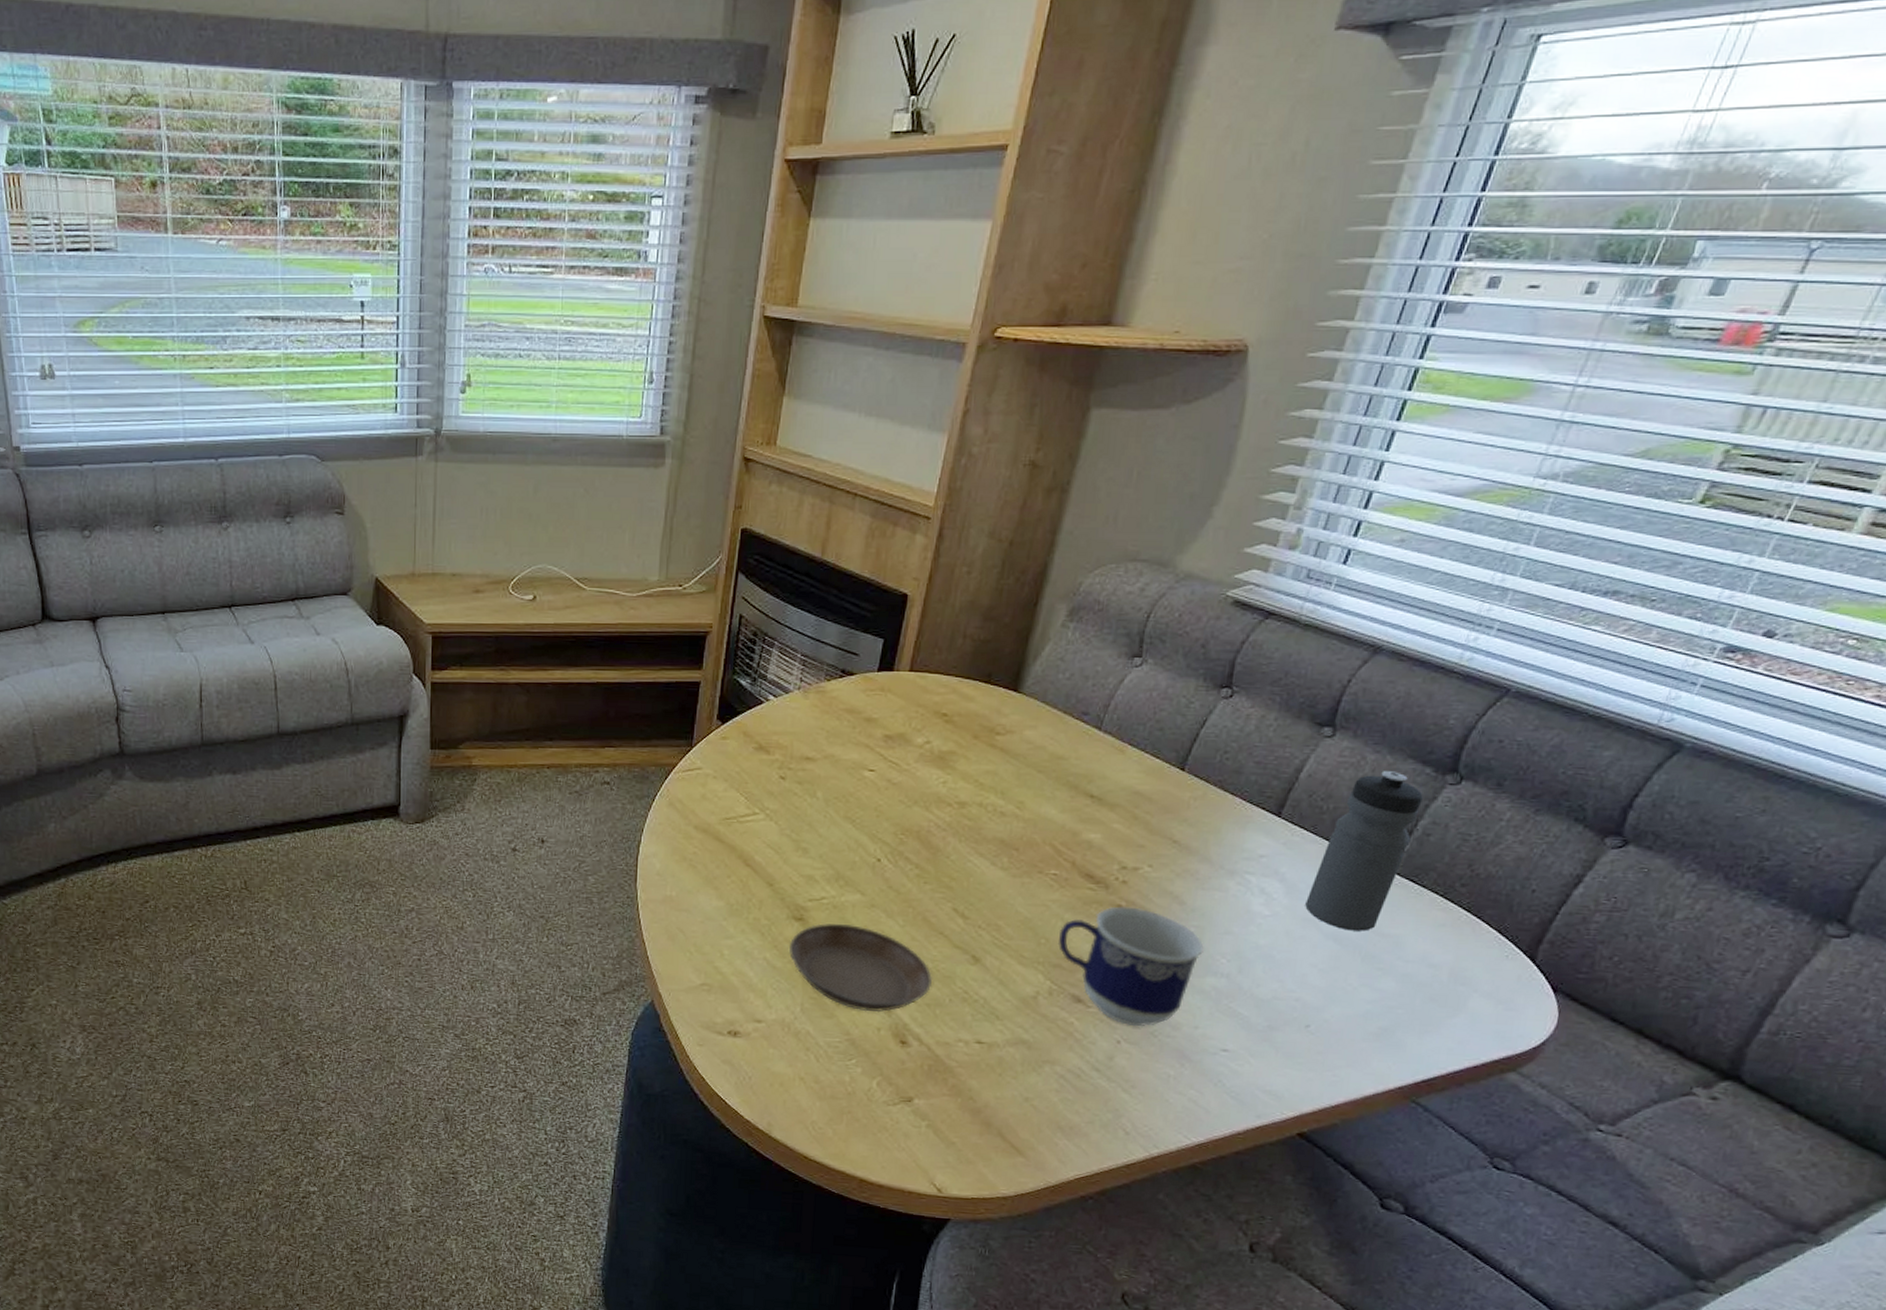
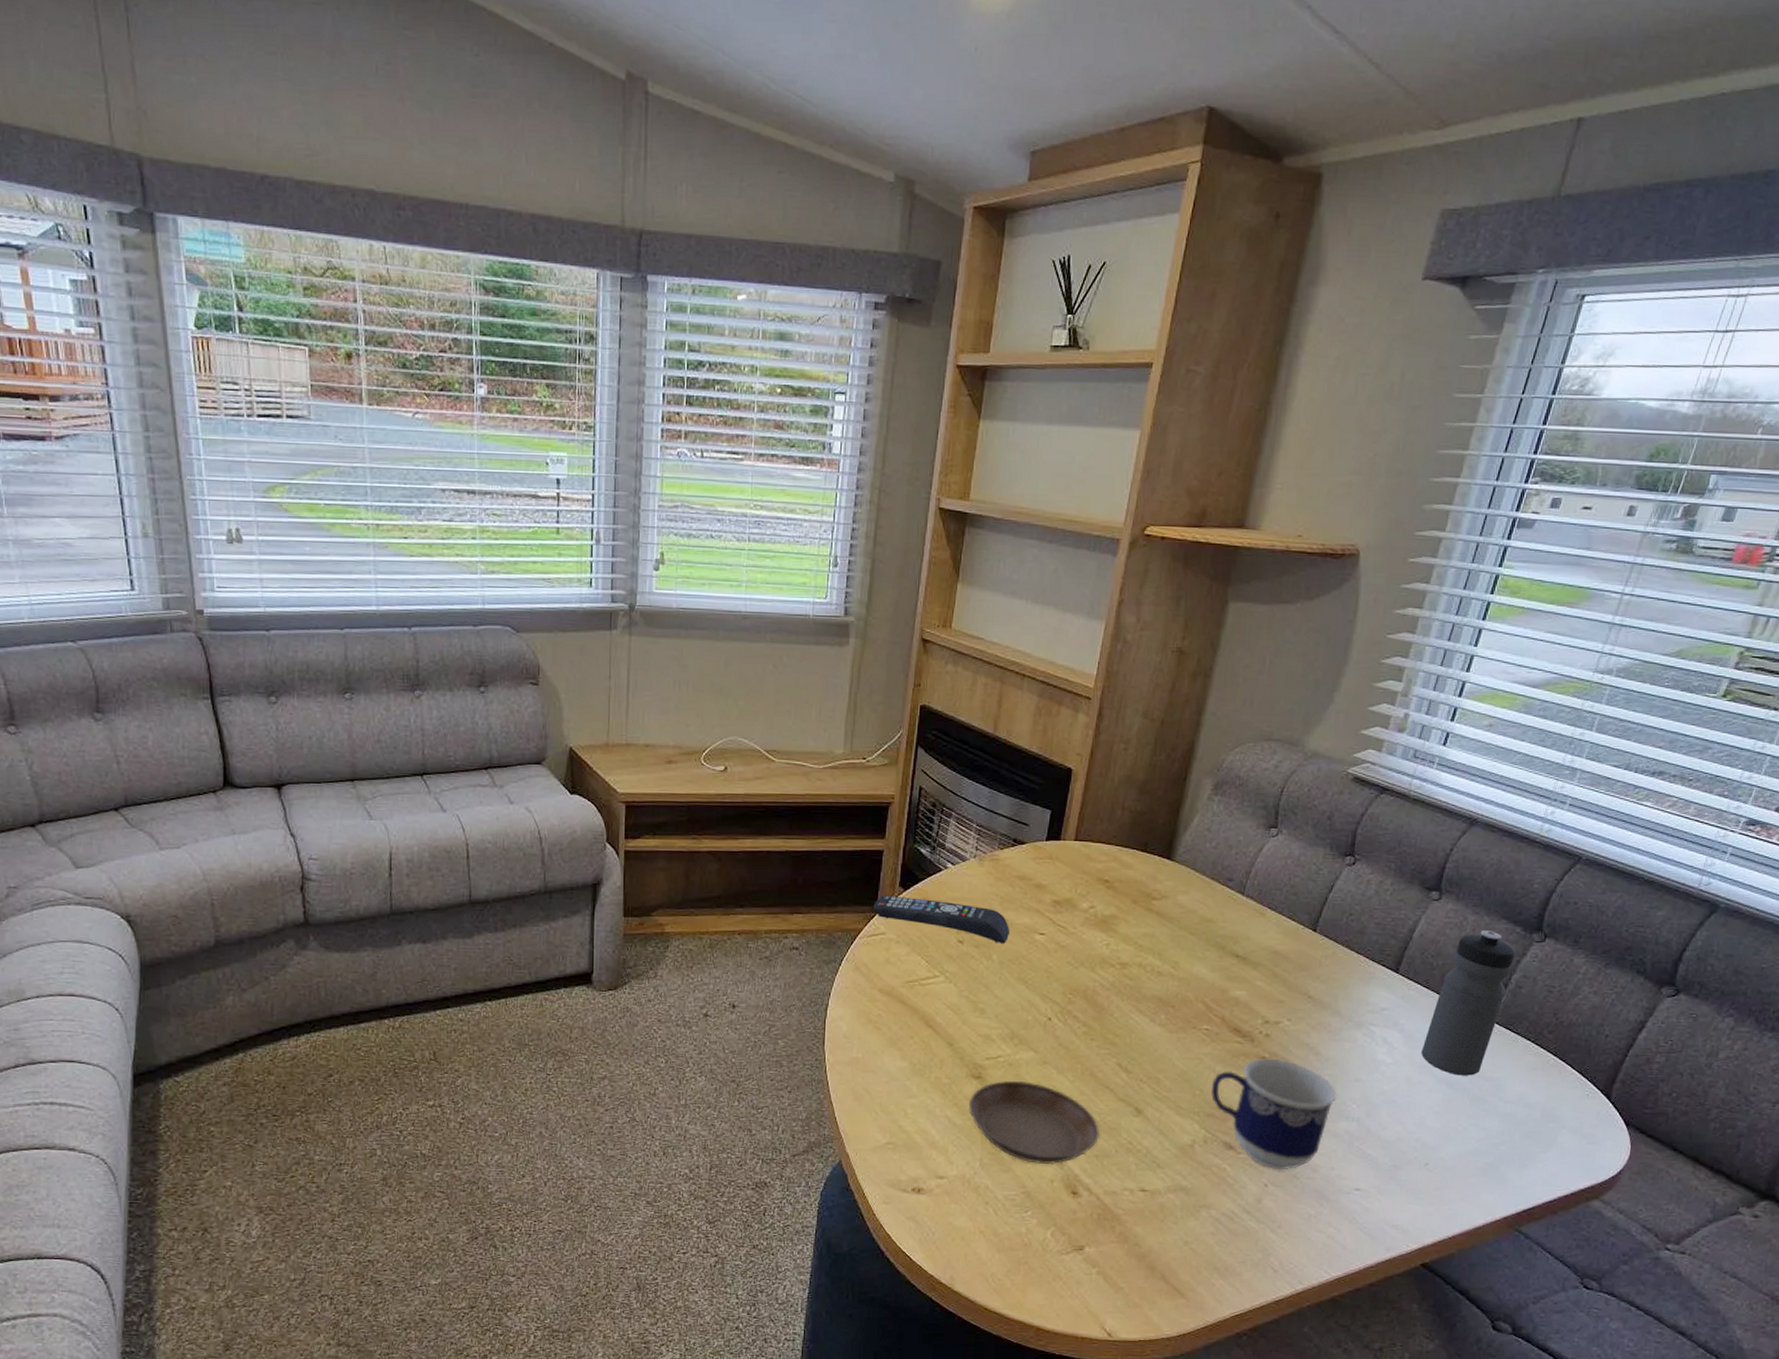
remote control: none [689,729,837,780] -> present [874,895,1010,943]

